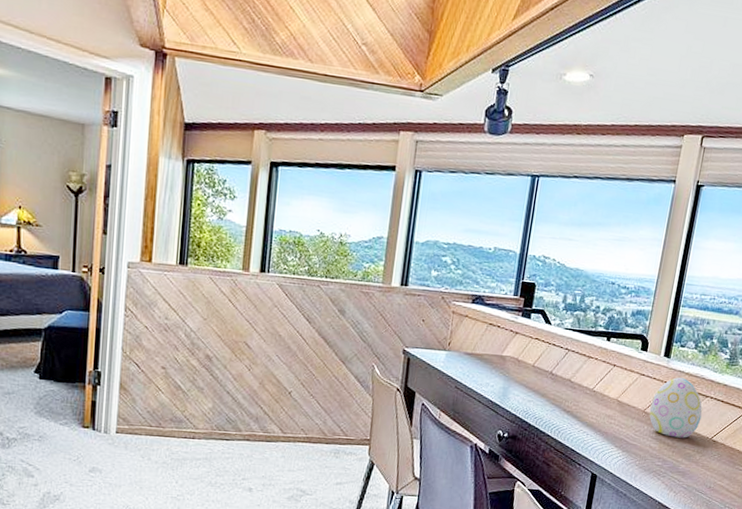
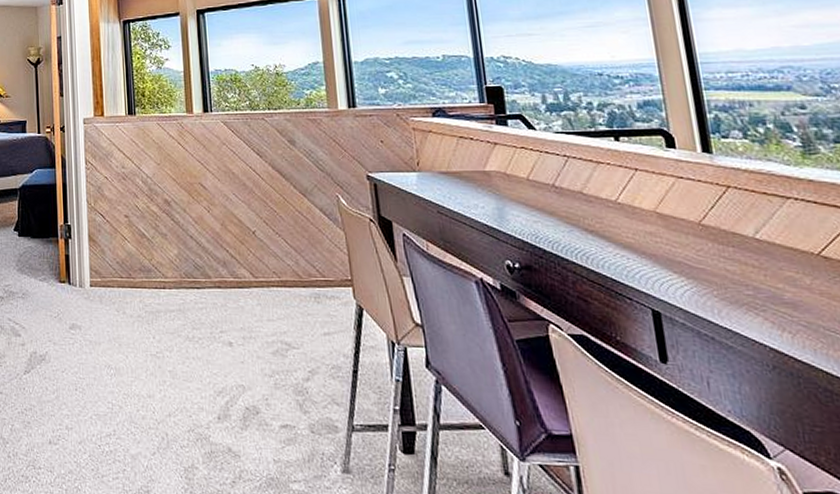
decorative egg: present [649,377,703,438] -> none [705,177,792,256]

